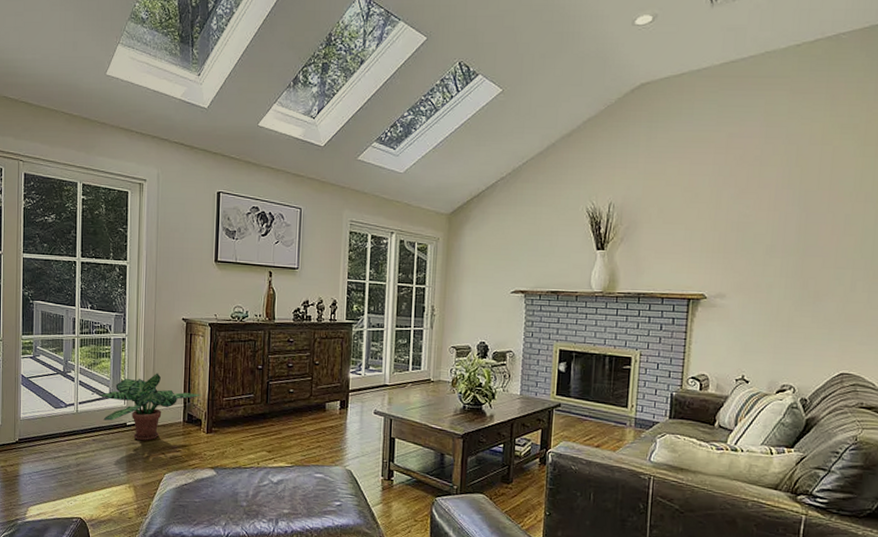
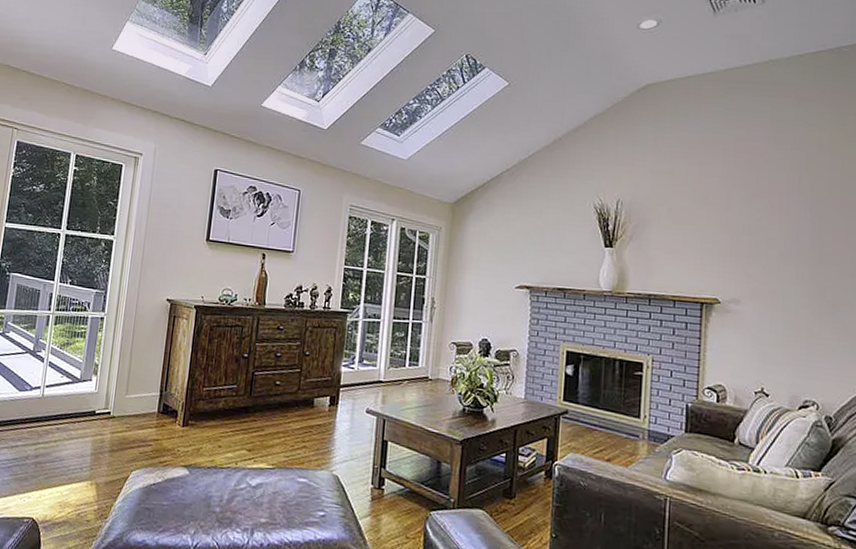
potted plant: present [98,373,202,441] -> none [68,356,181,432]

